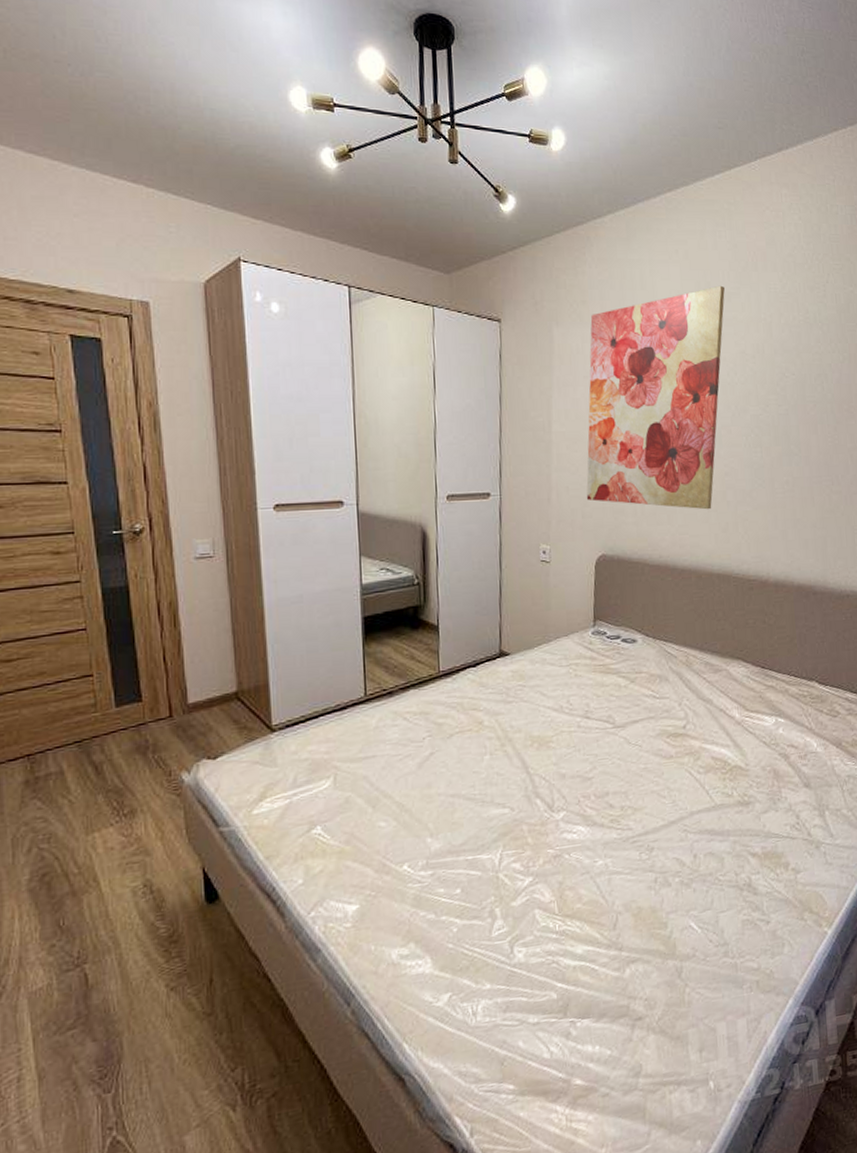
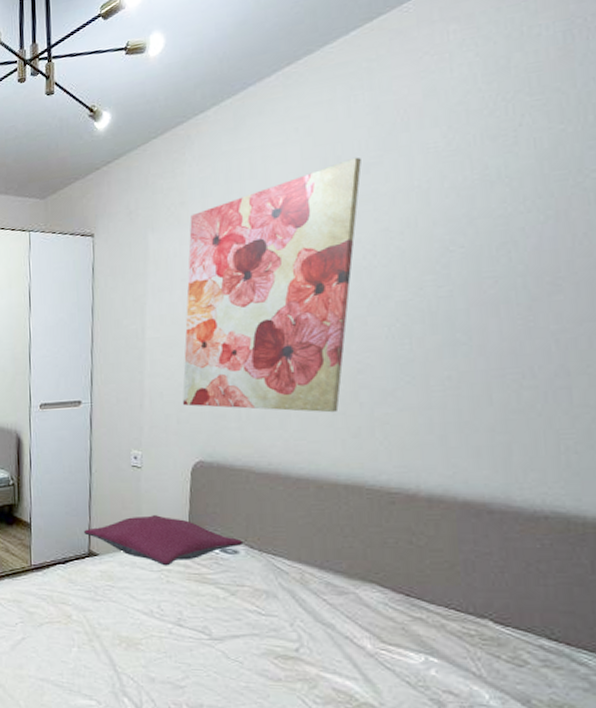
pillow: none [495,610,641,660] -> present [84,515,244,566]

